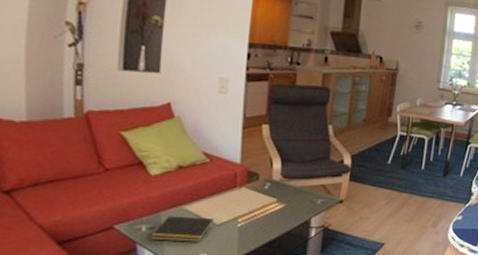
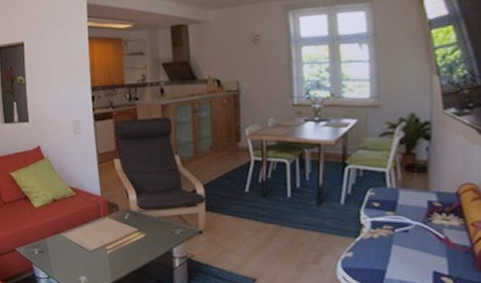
notepad: present [150,216,214,242] -> none [41,242,87,266]

